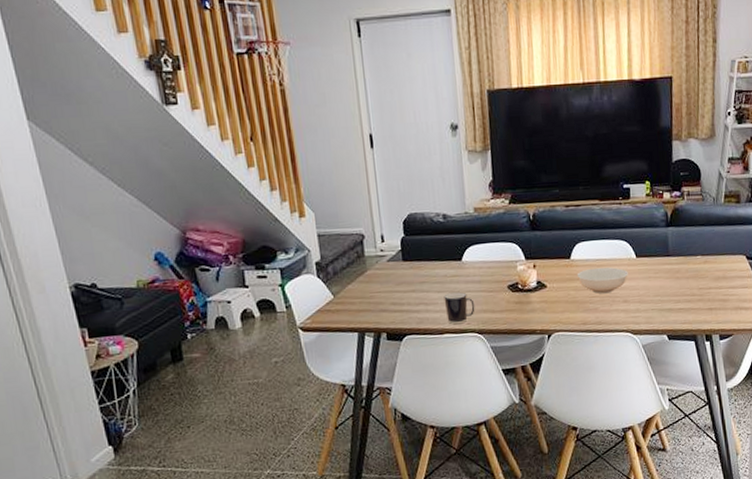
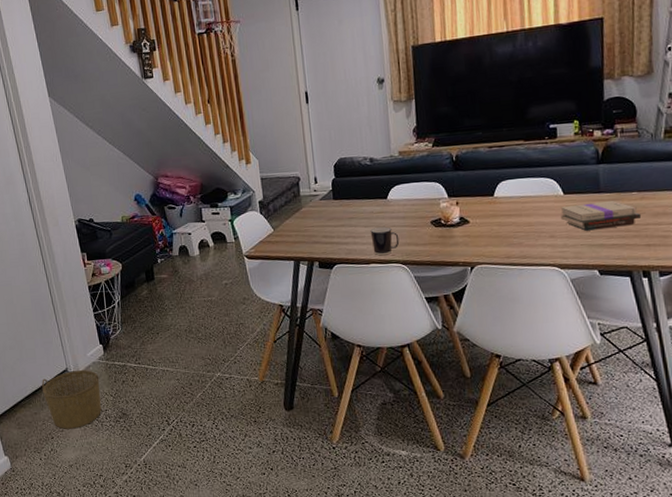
bowl: present [576,267,628,294] -> none [500,204,555,229]
books: none [633,263,705,295] -> present [560,200,642,231]

